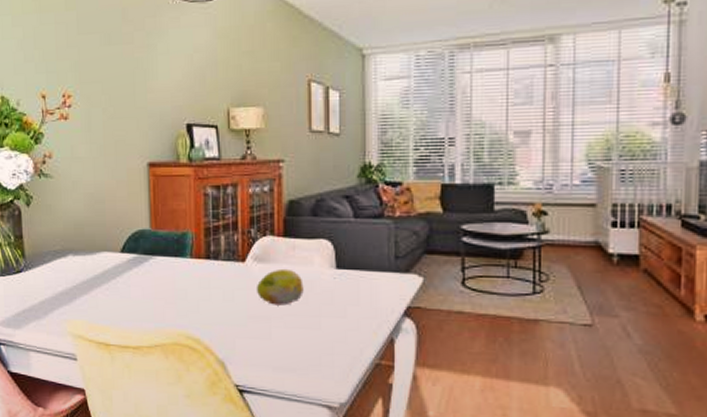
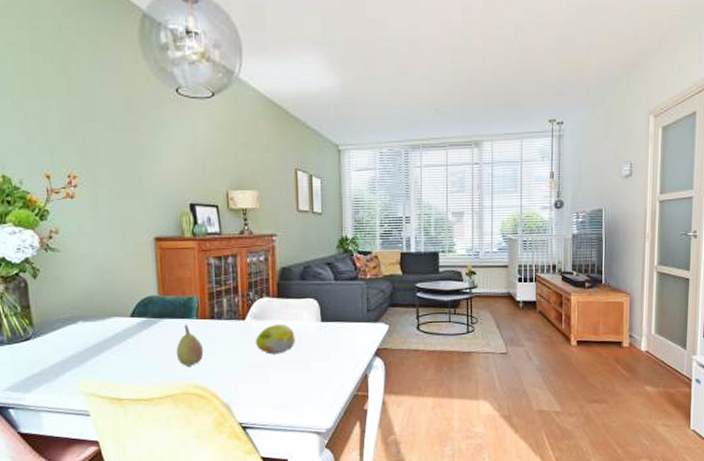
fruit: none [167,263,198,313] -> present [176,324,204,366]

